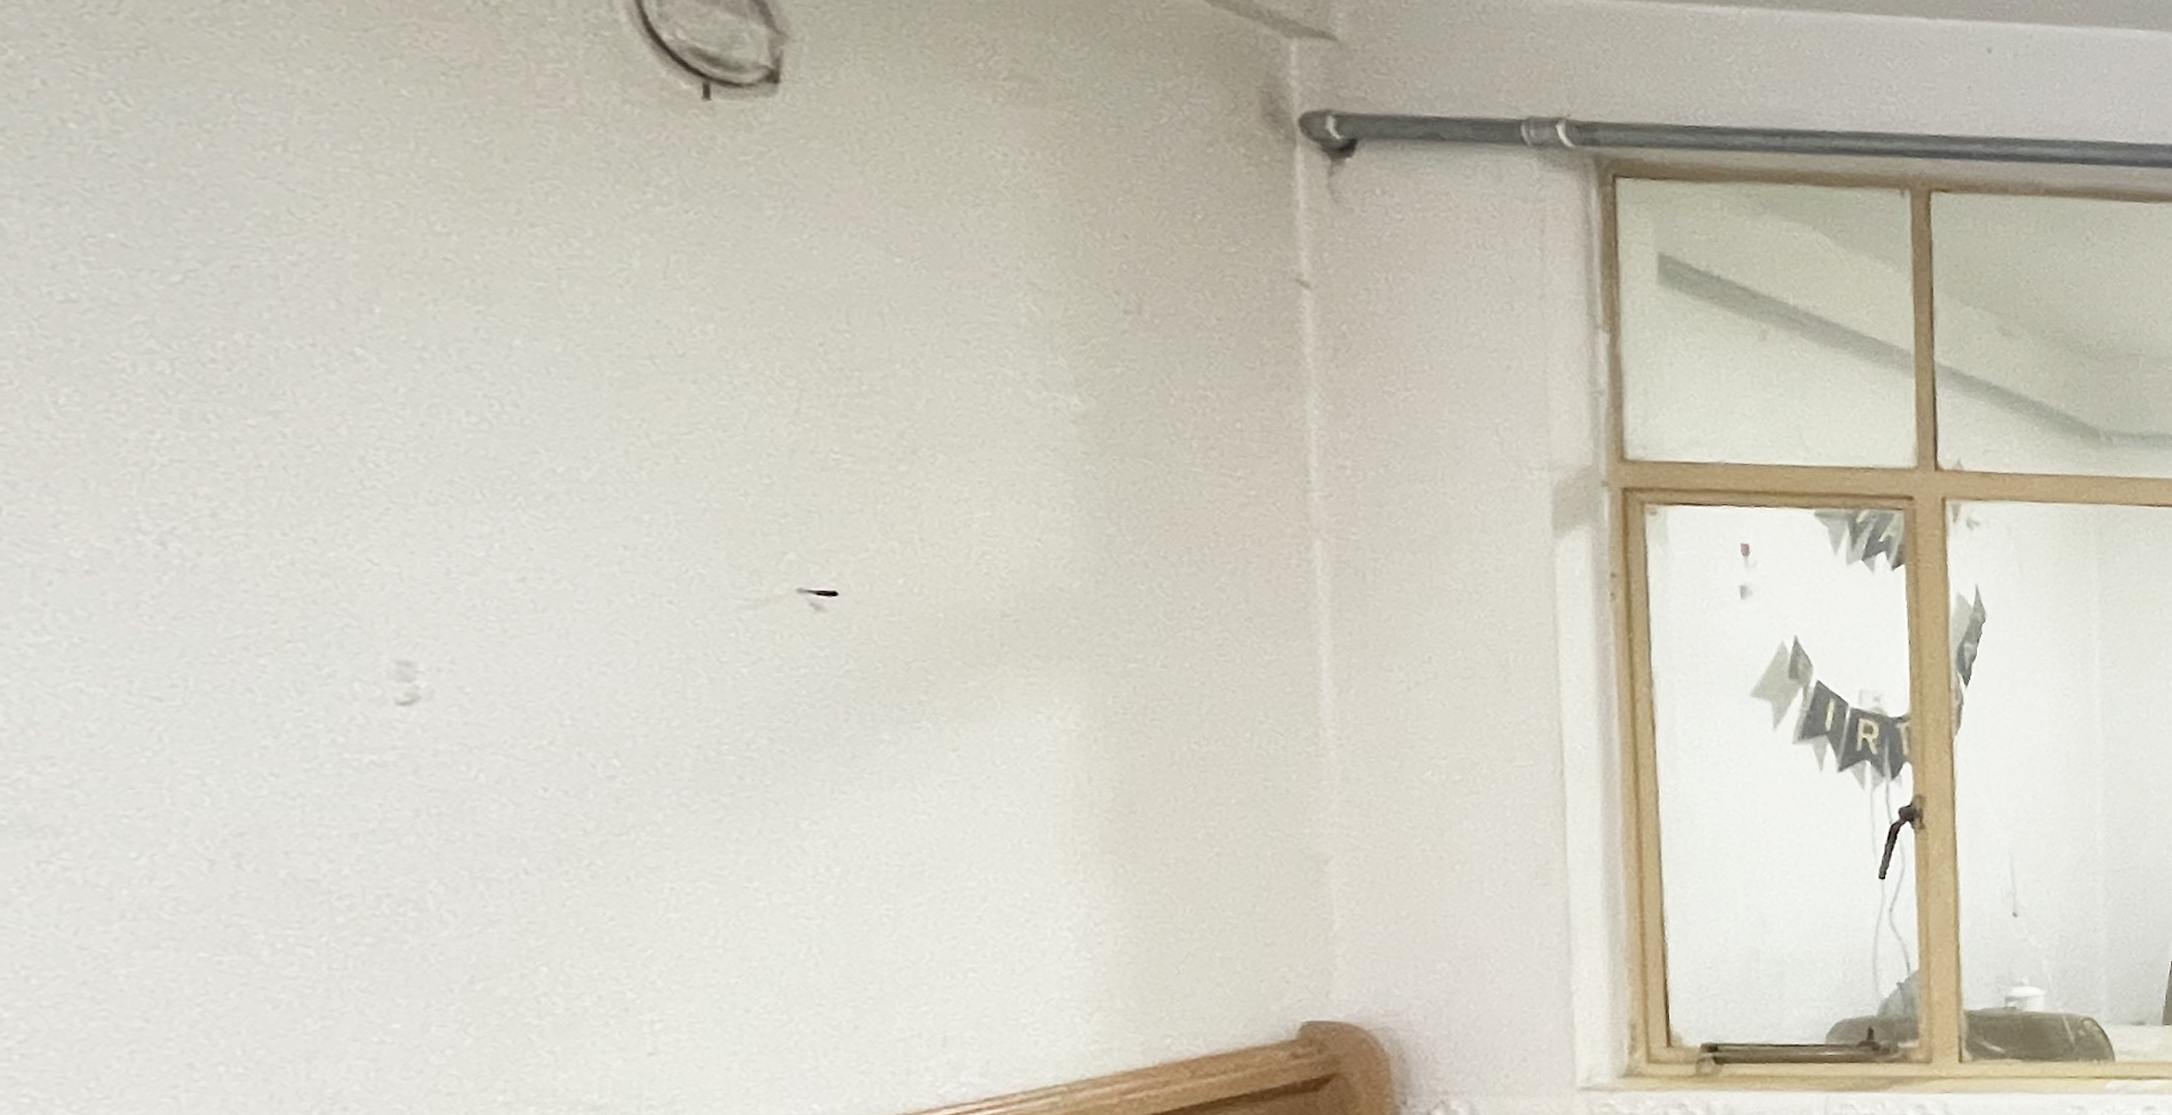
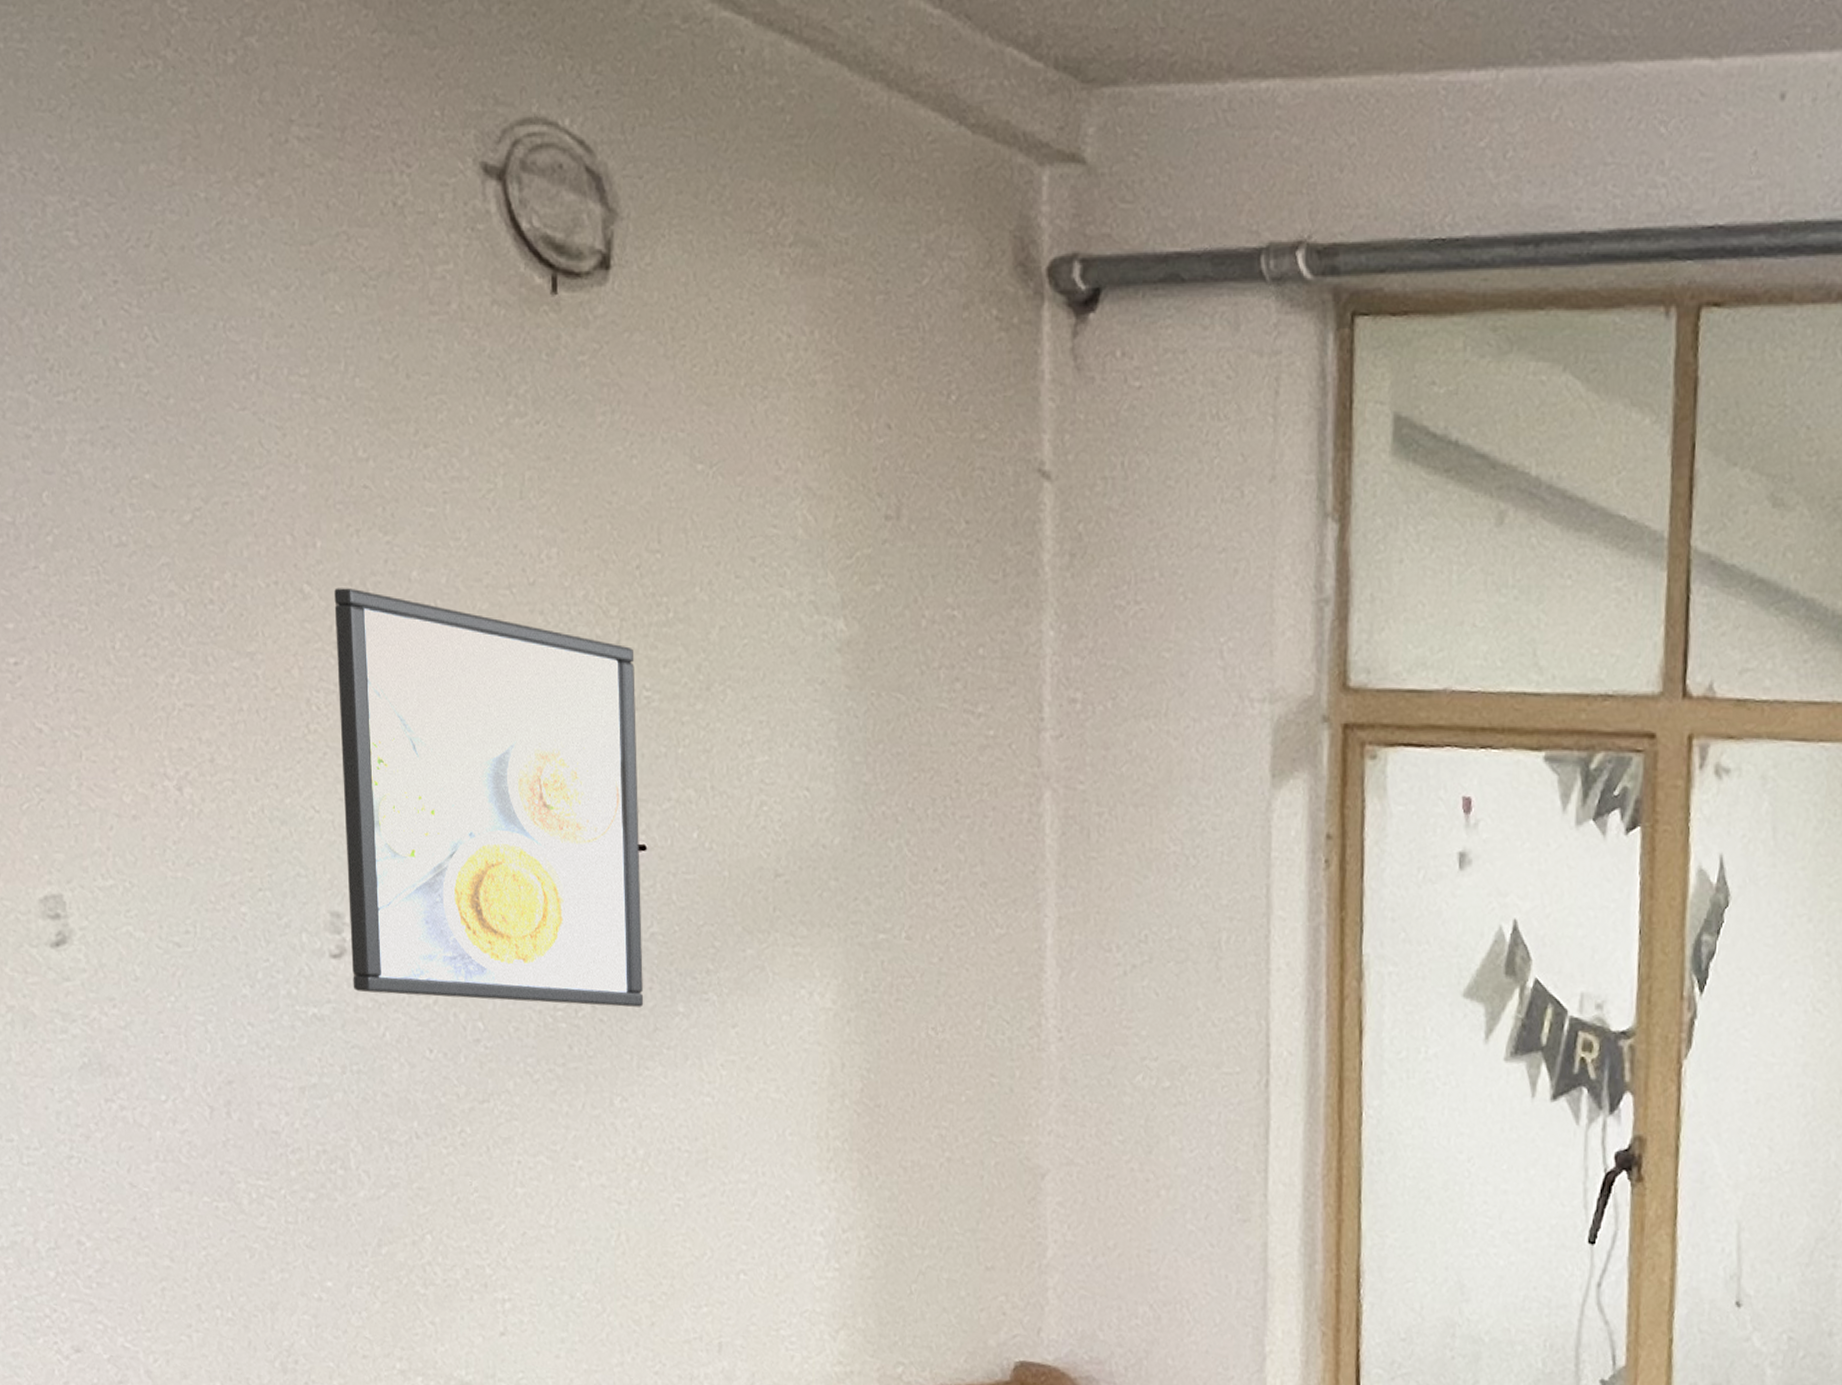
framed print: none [401,352,838,738] -> present [334,588,644,1007]

